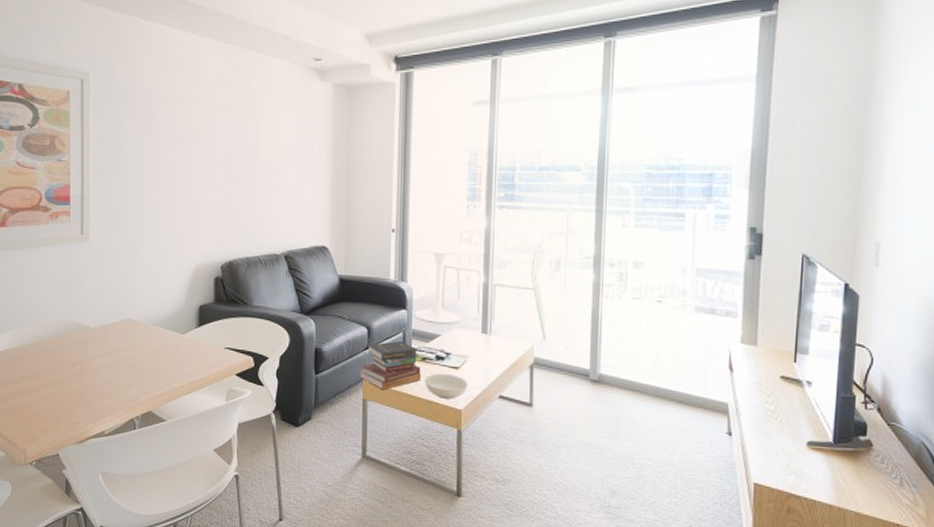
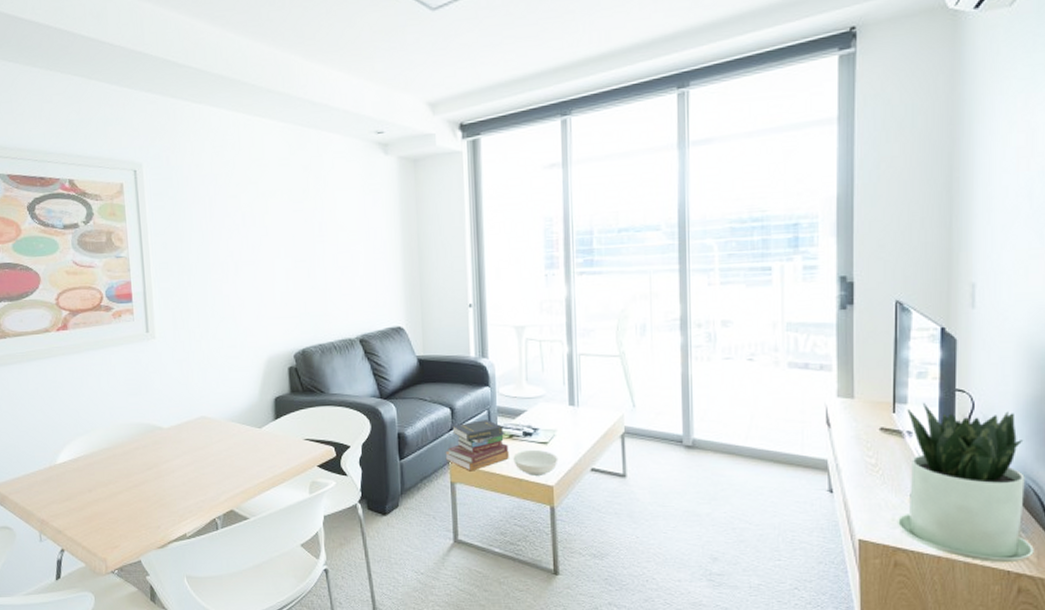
planter: none [791,355,924,517] -> present [896,403,1034,563]

